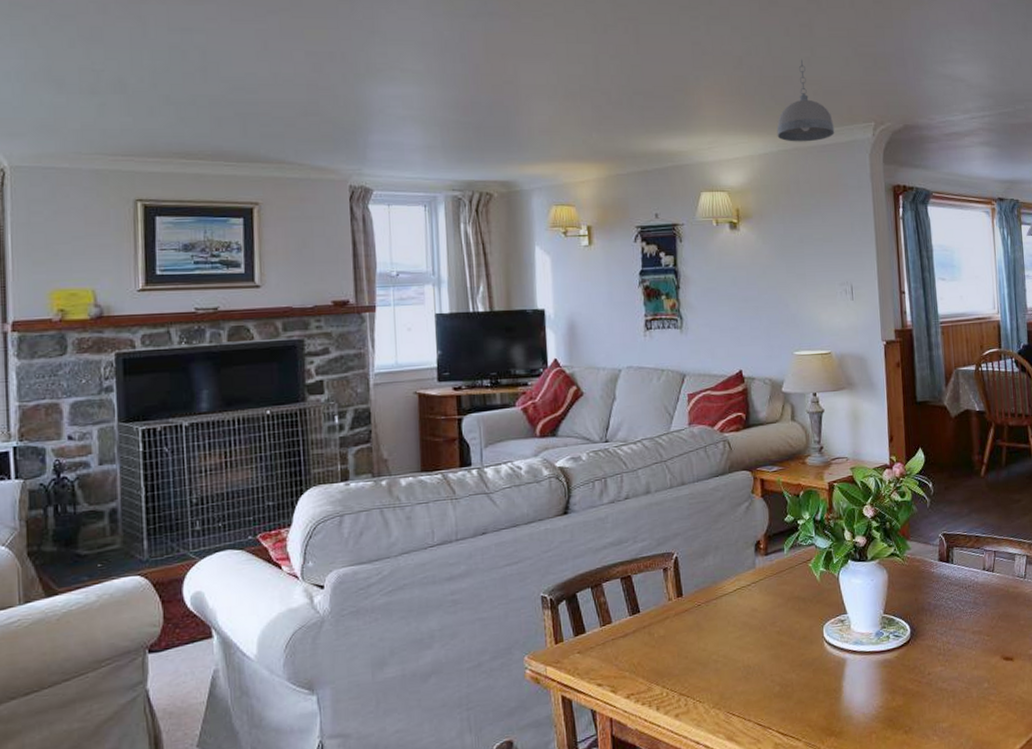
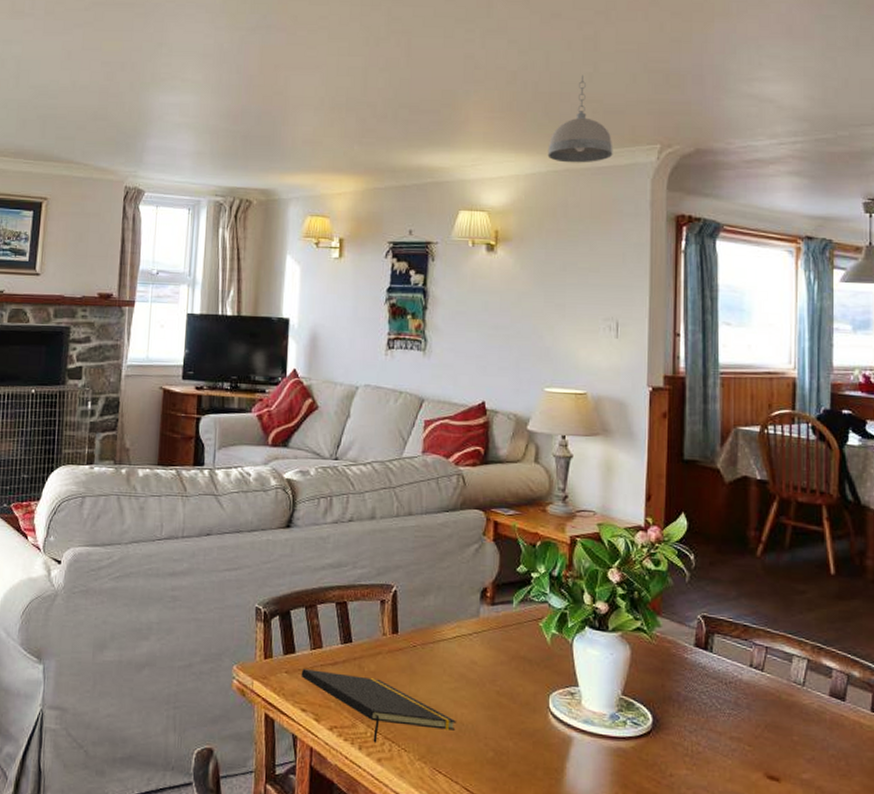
notepad: none [593,641,744,701] -> present [301,669,456,743]

